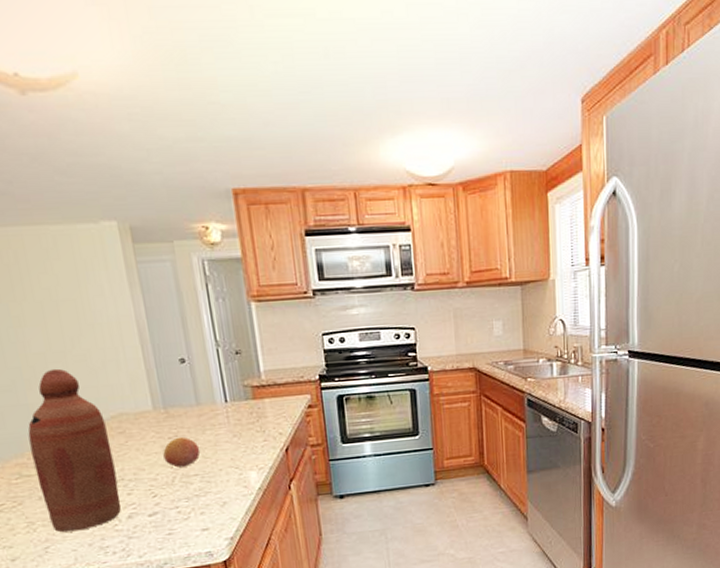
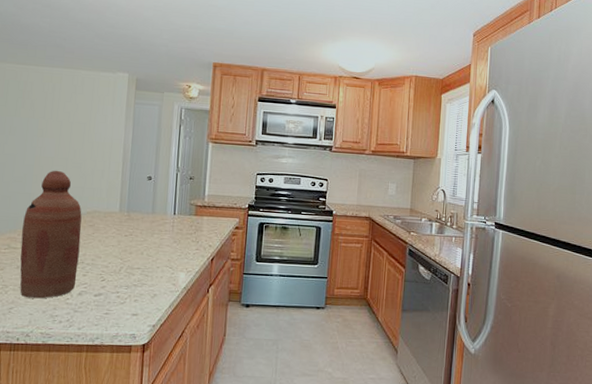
fruit: present [163,436,201,468] -> none [117,236,147,260]

